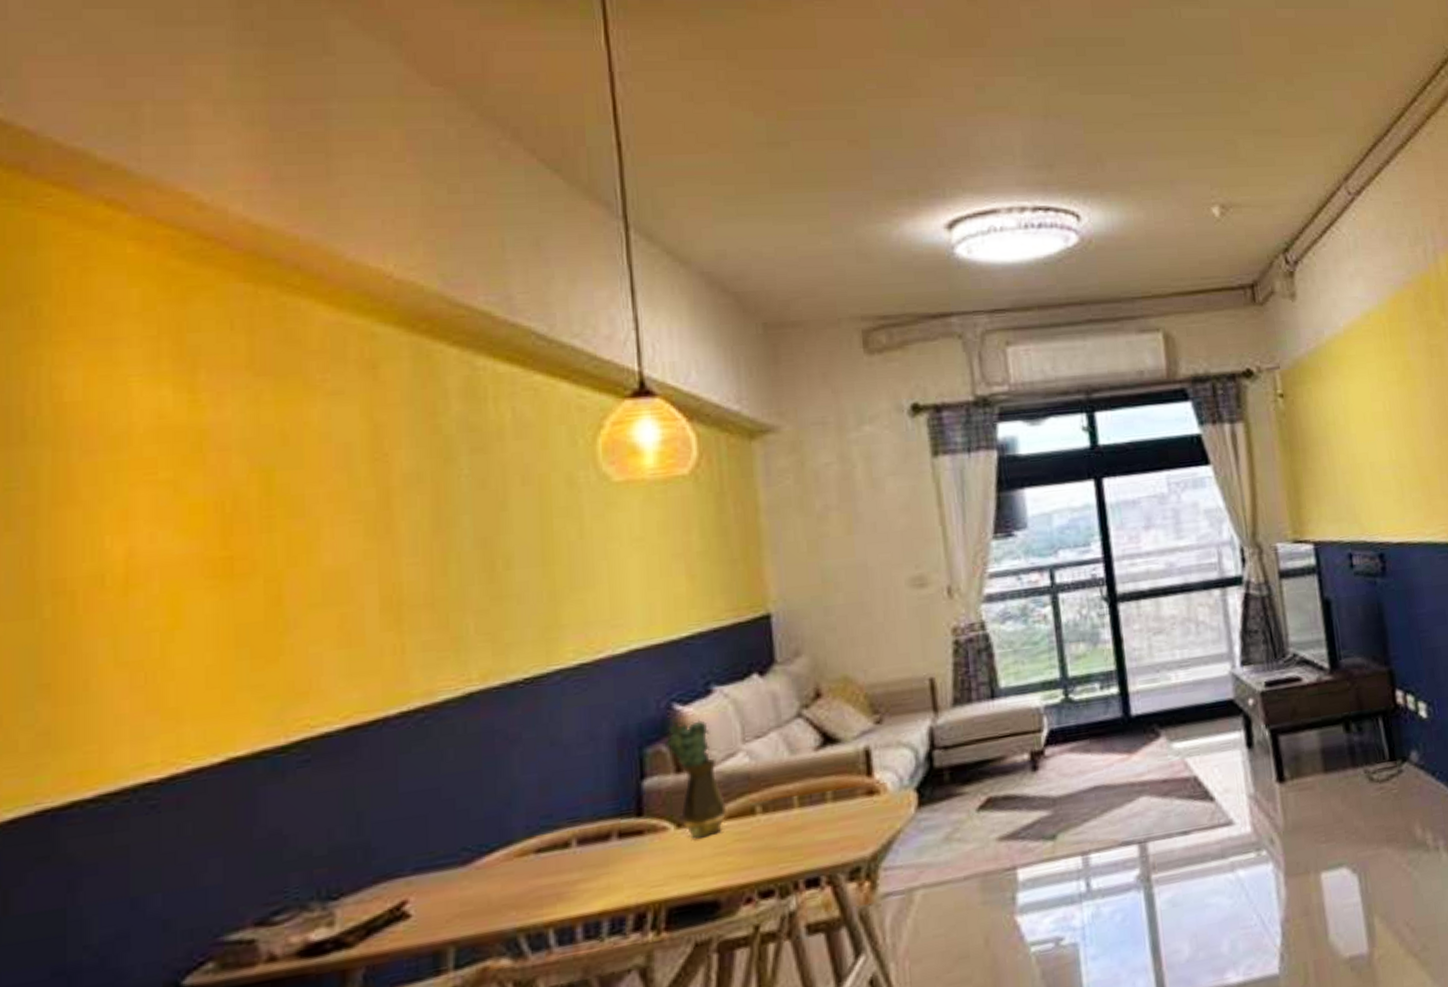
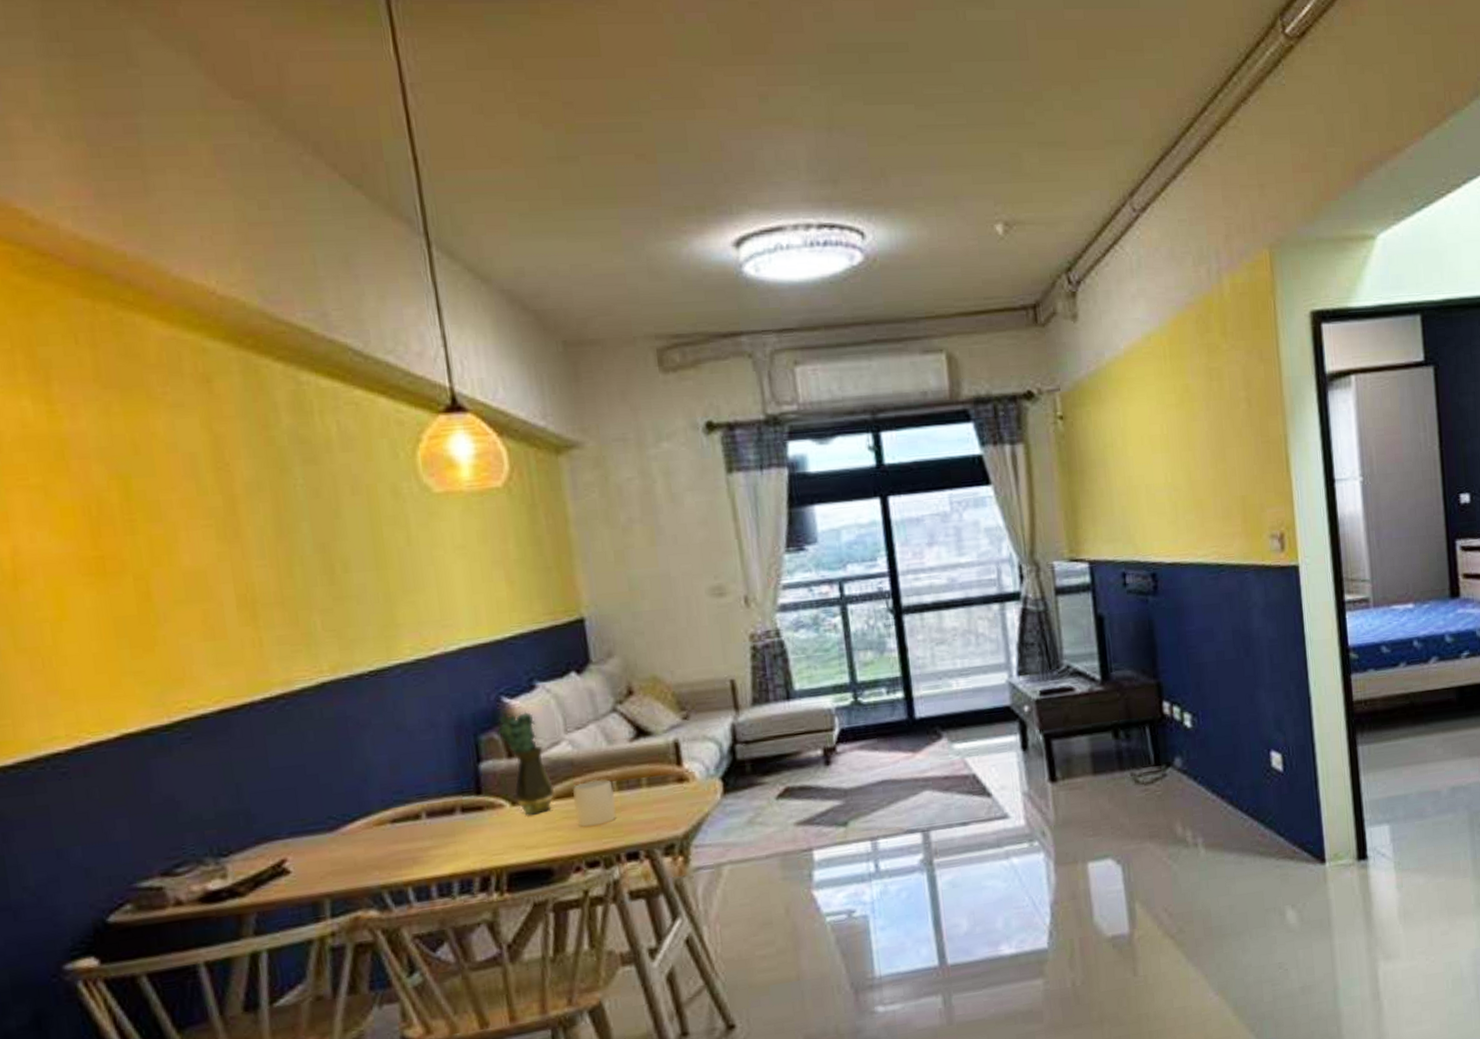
mug: none [747,794,797,851] -> present [572,779,617,827]

